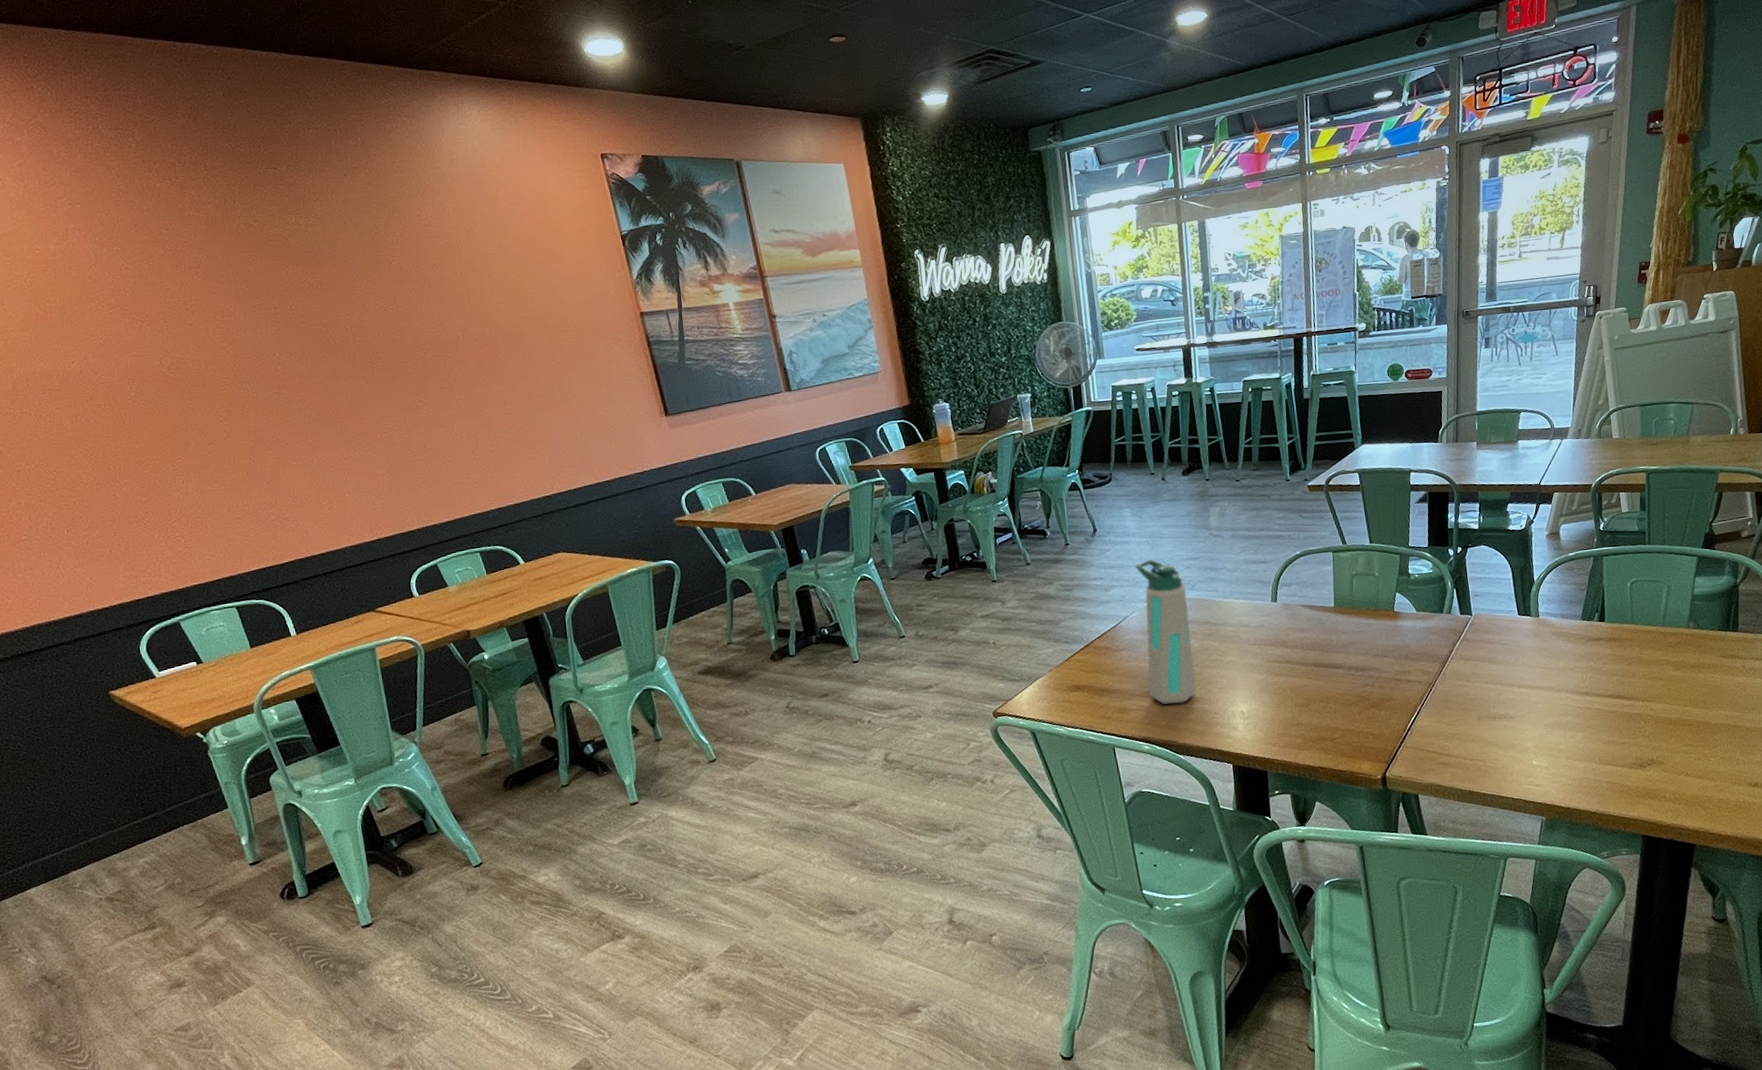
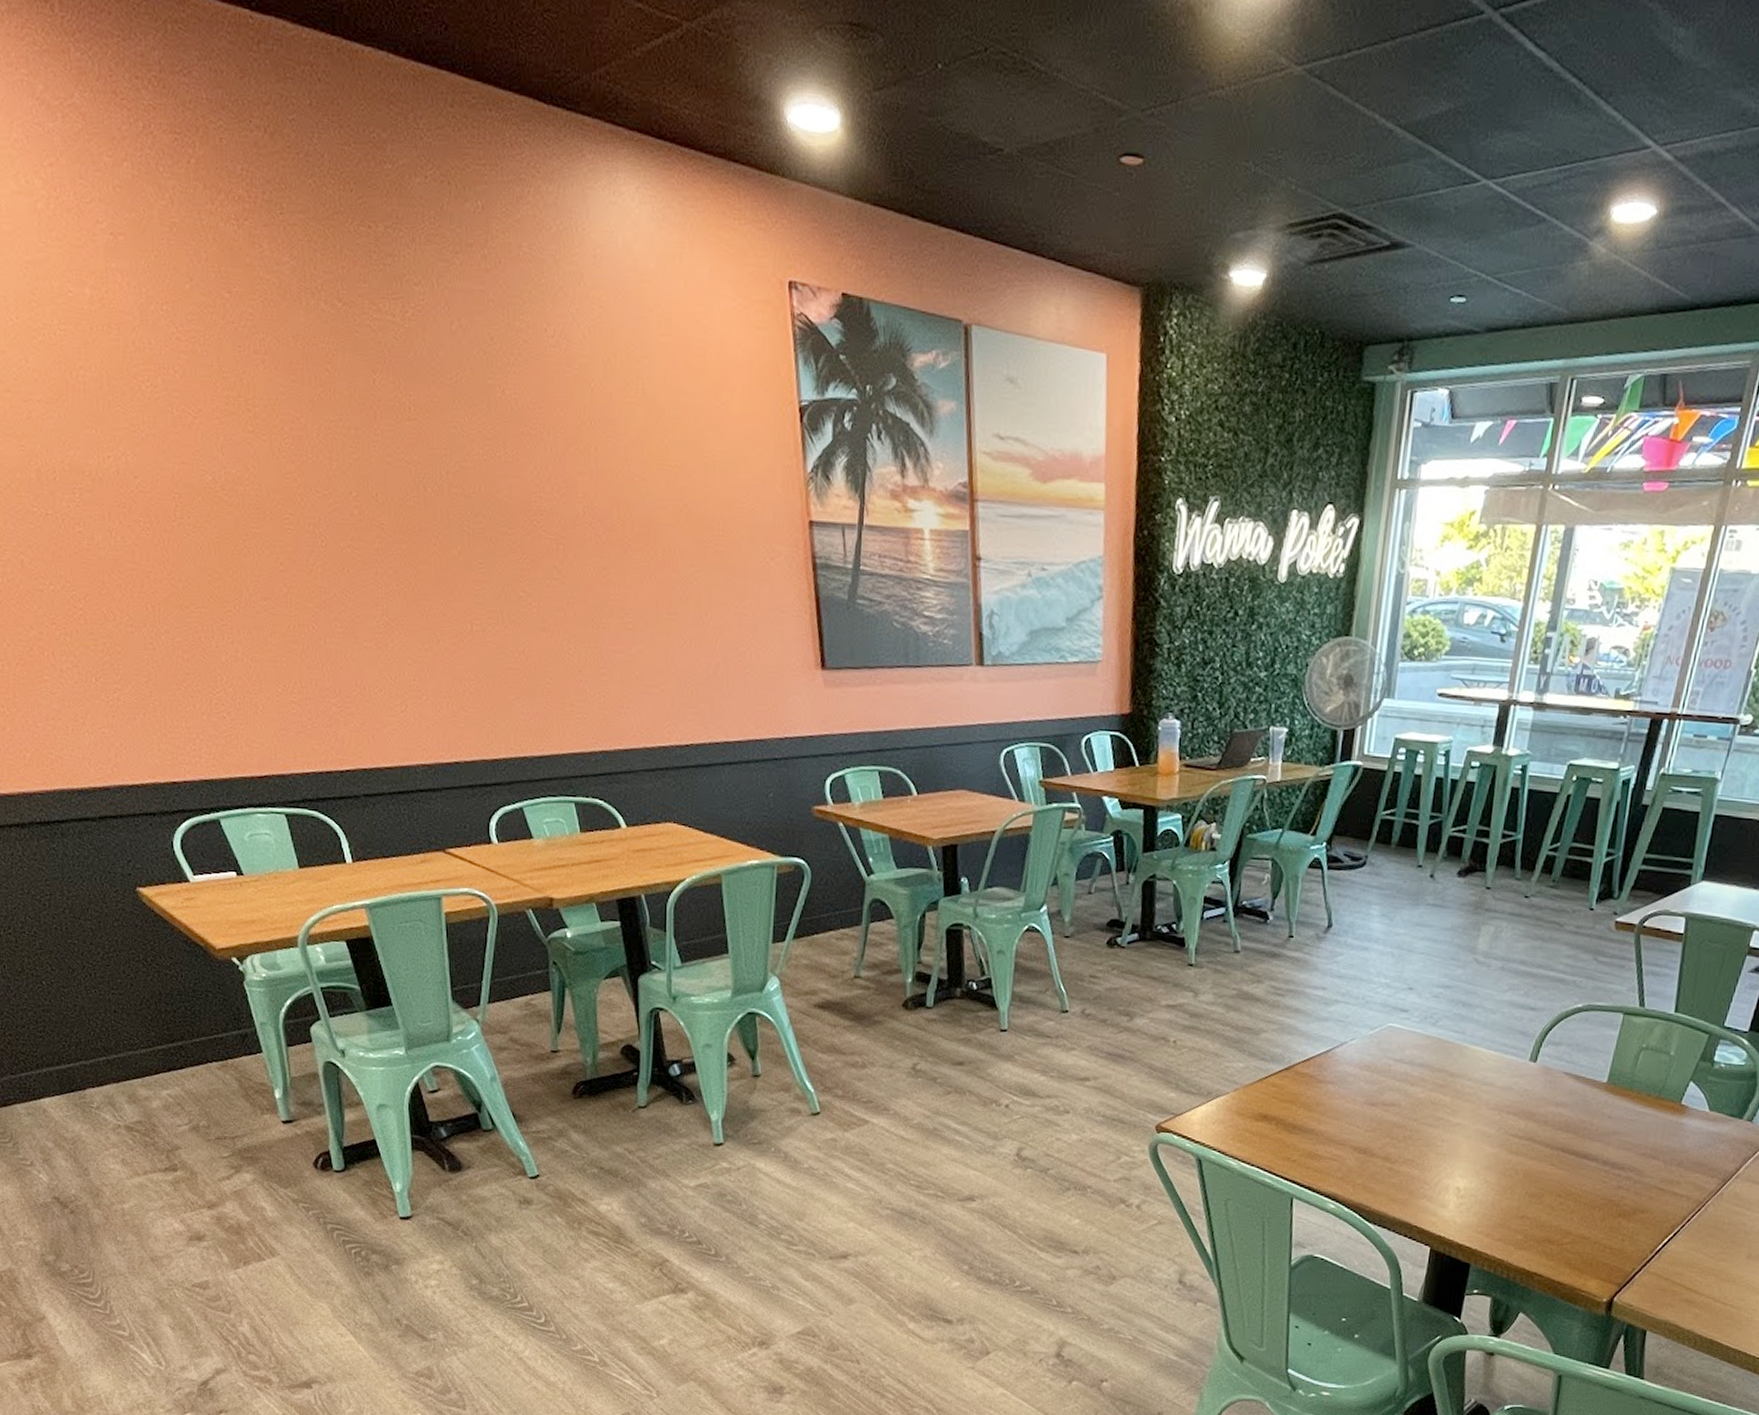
water bottle: present [1135,559,1197,704] -> none [1349,976,1427,1163]

